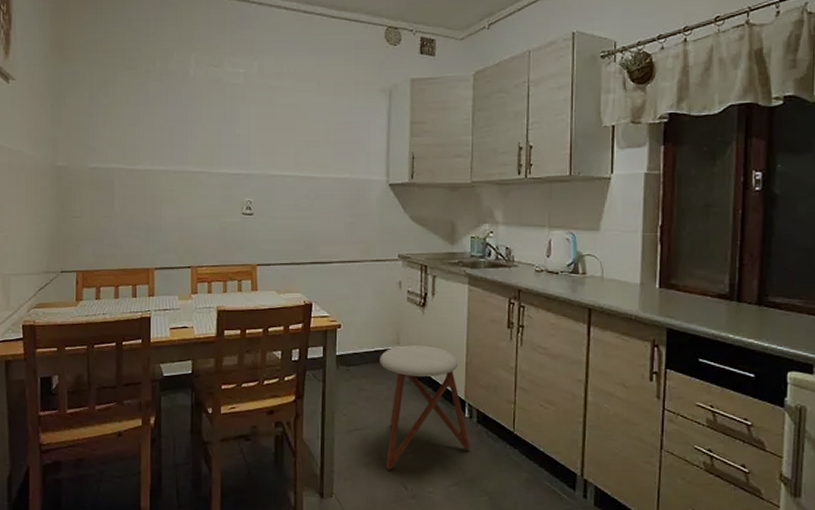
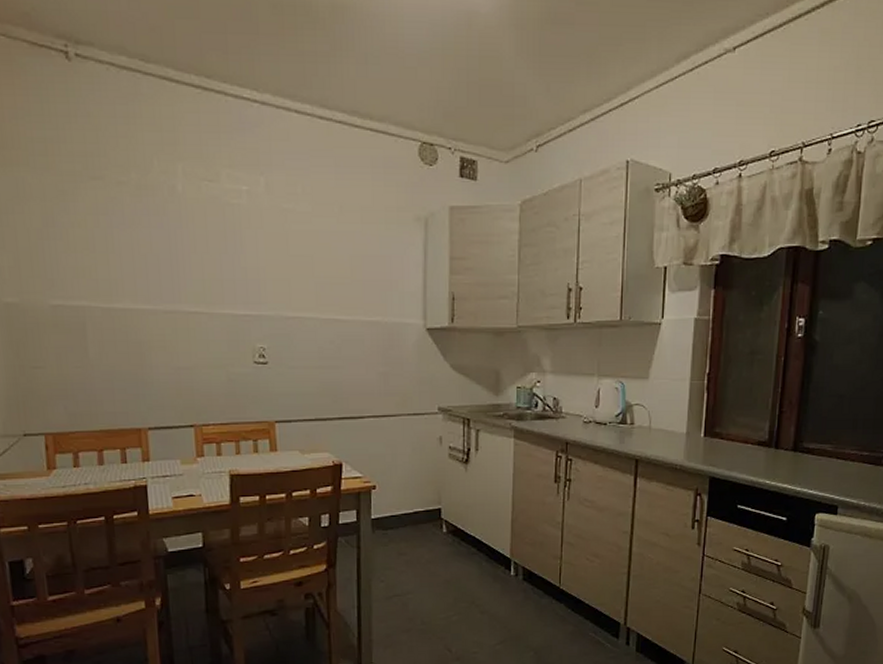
stool: present [380,345,471,470] -> none [420,504,517,634]

